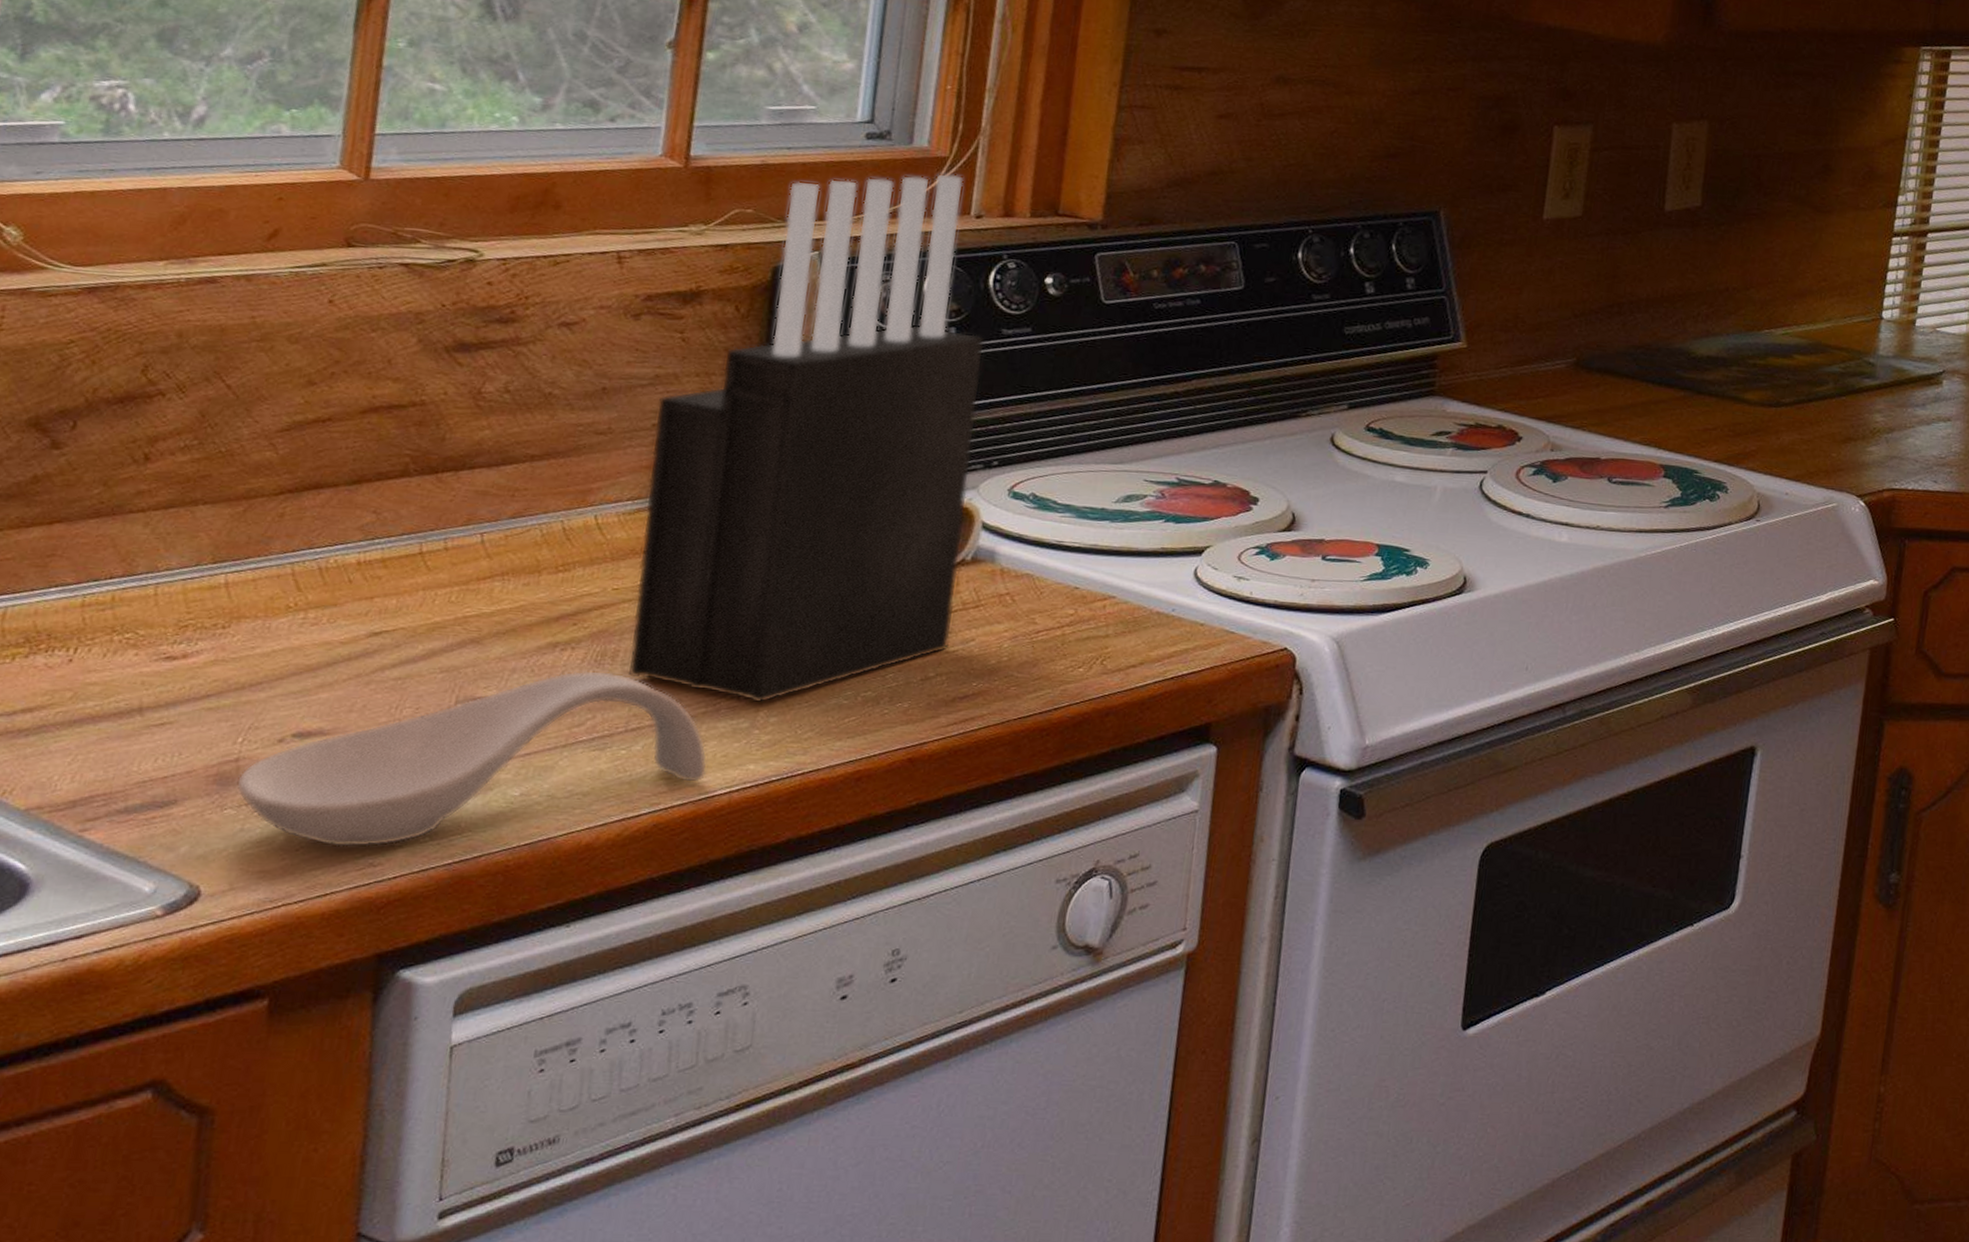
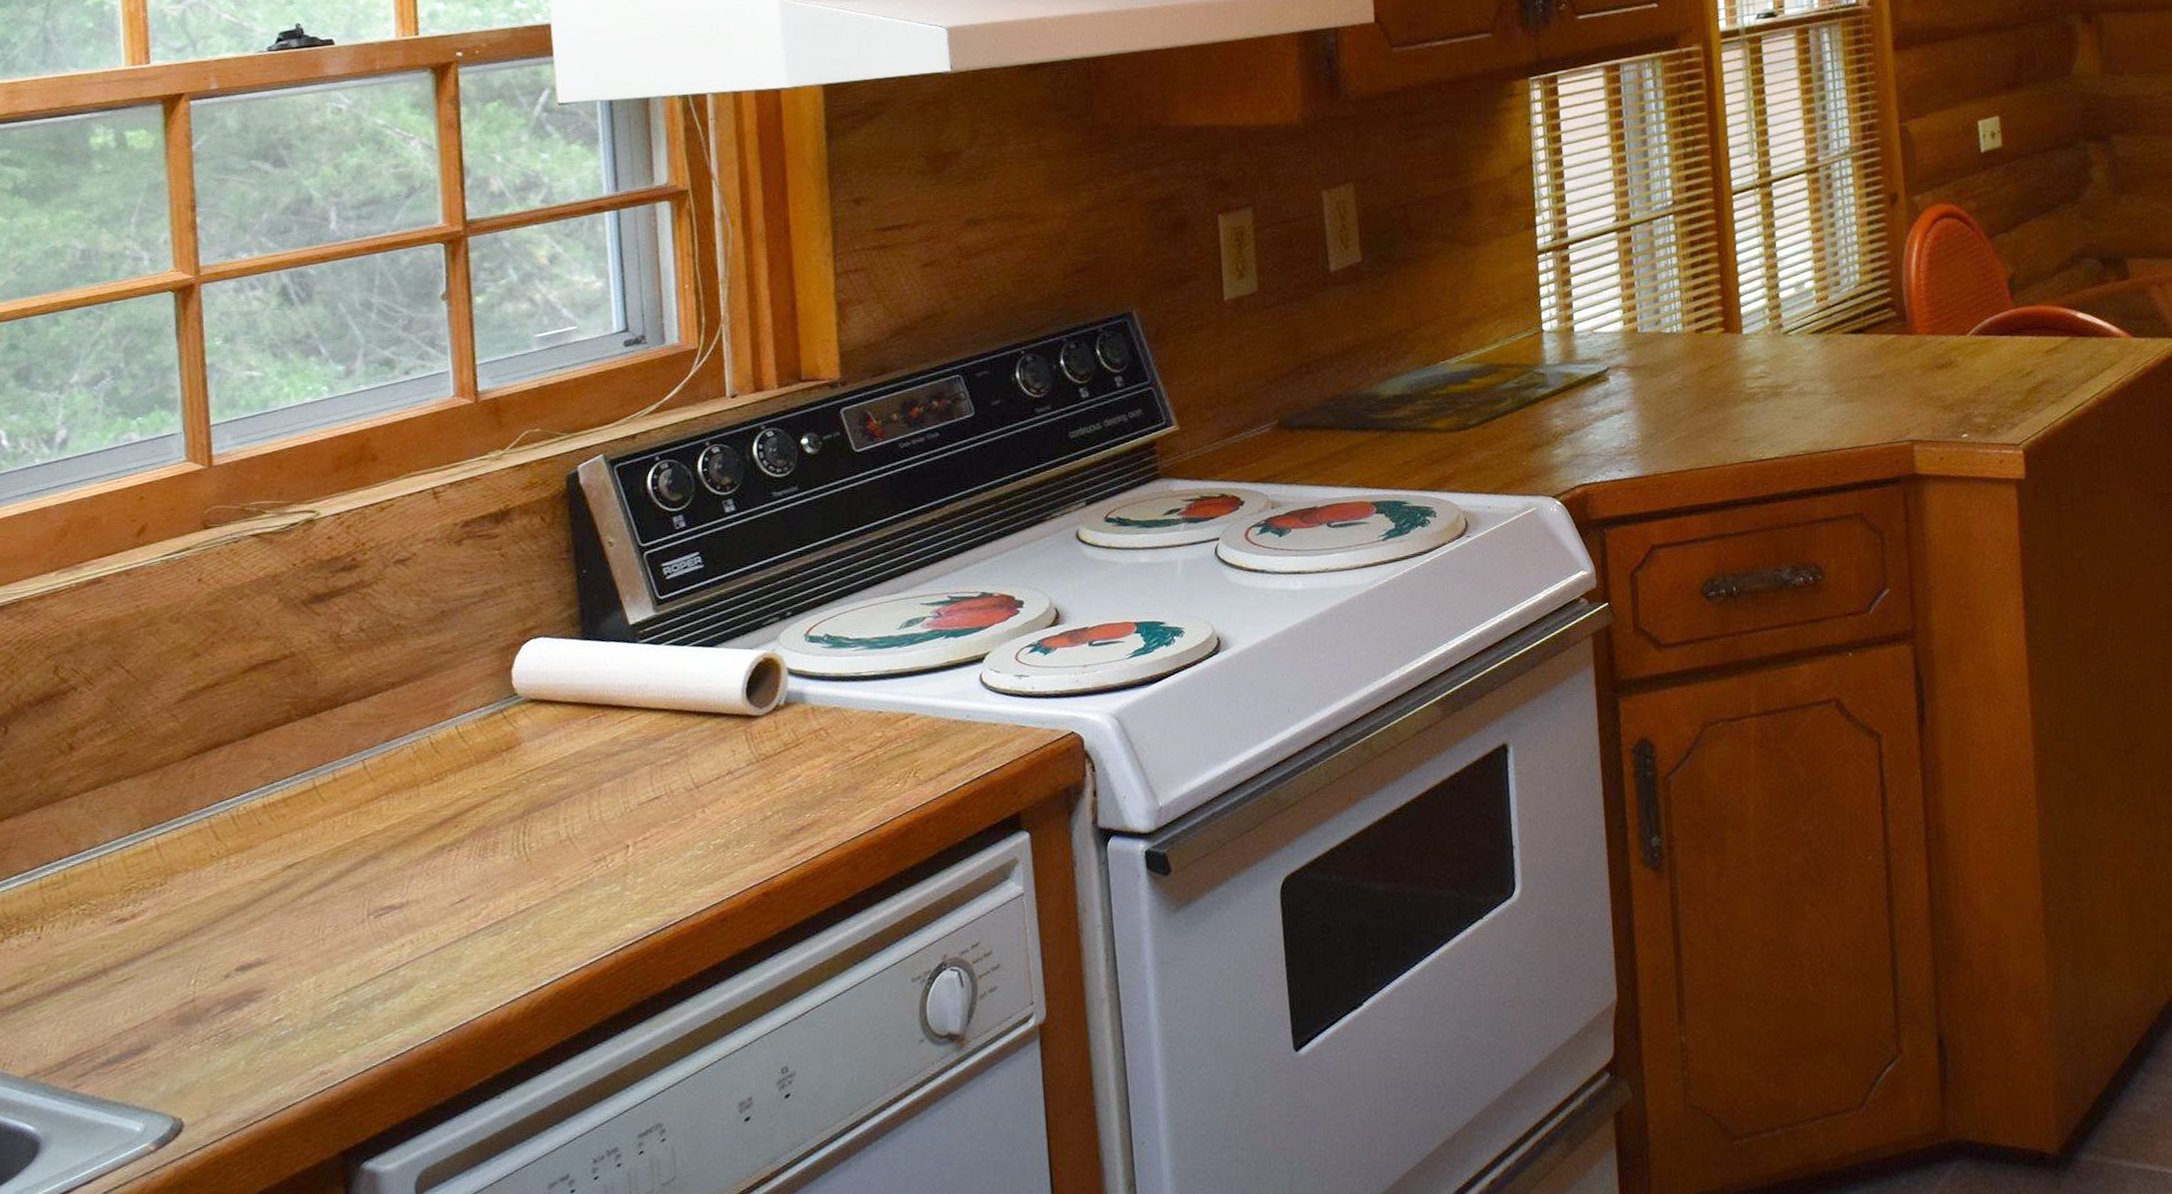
spoon rest: present [235,670,708,848] -> none [196,862,593,1063]
knife block: present [627,173,985,703] -> none [490,362,780,868]

